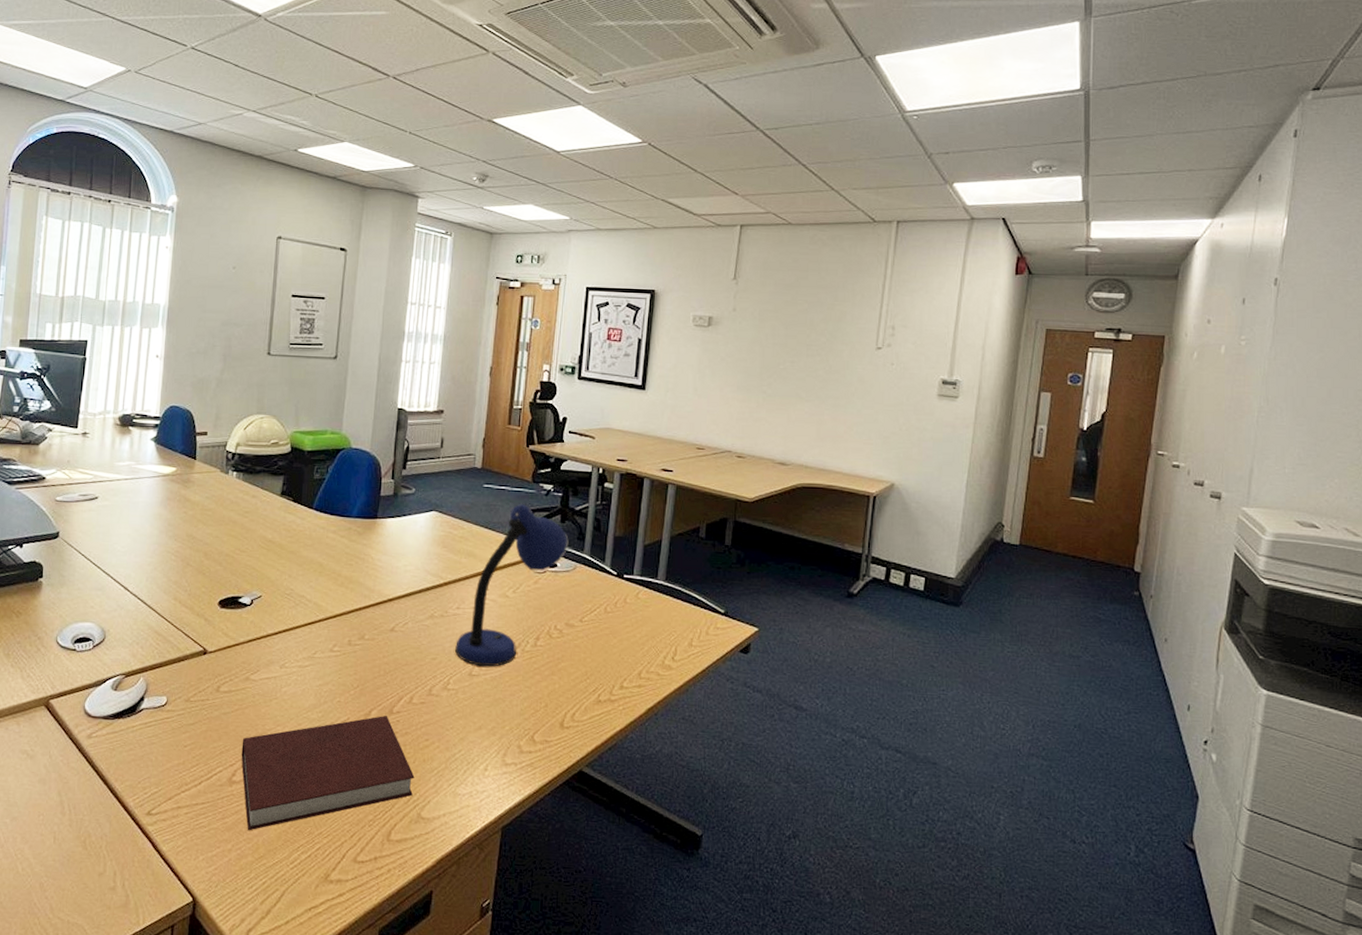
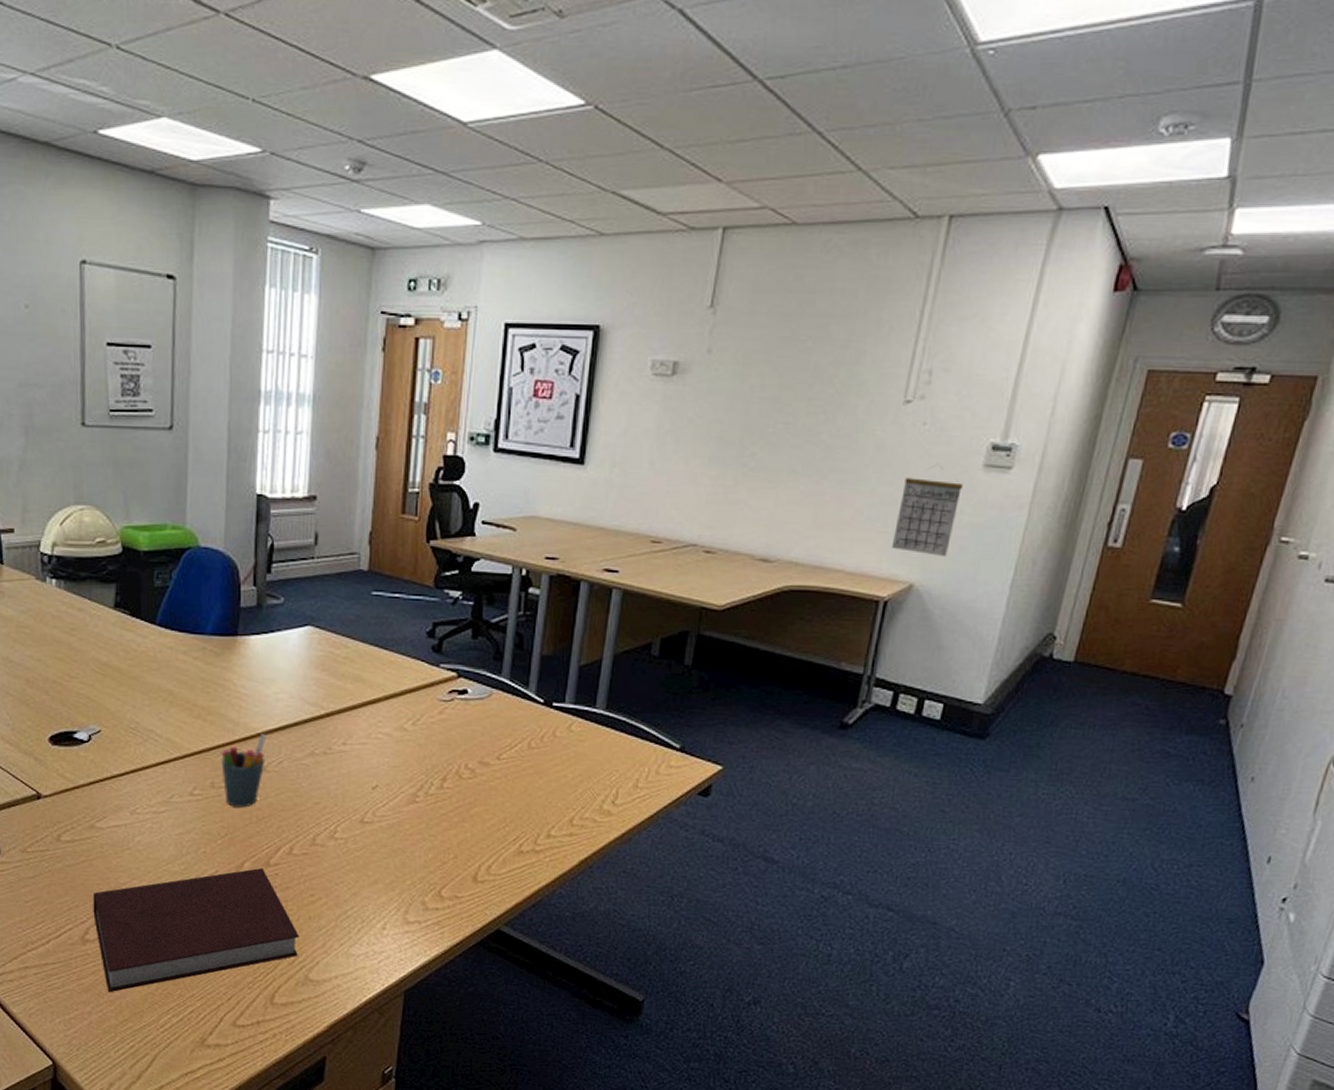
pen holder: none [358,599,396,662] -> present [221,734,267,808]
desk lamp: present [455,504,569,667] -> none [343,616,482,813]
calendar: none [875,396,925,462] -> present [891,467,964,556]

